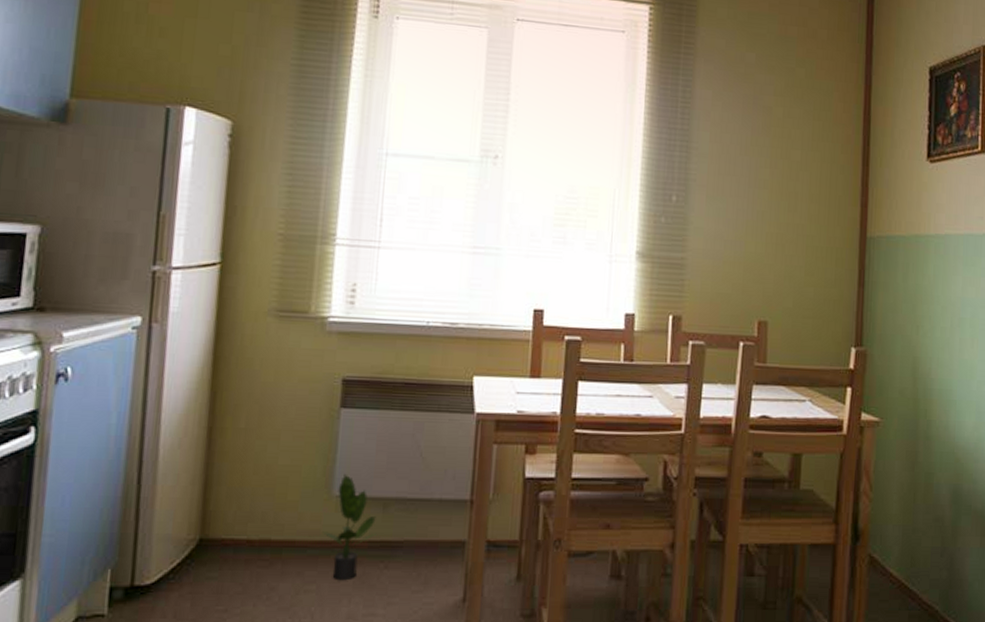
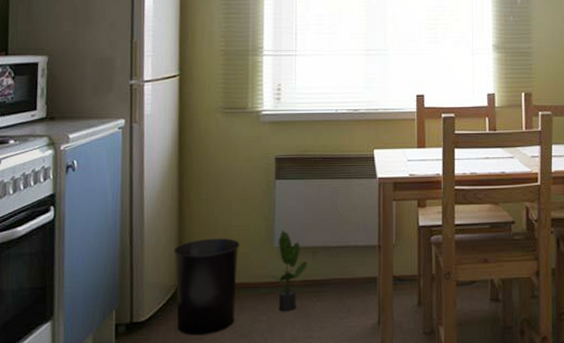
waste bin: none [194,480,287,605] -> present [173,238,240,335]

